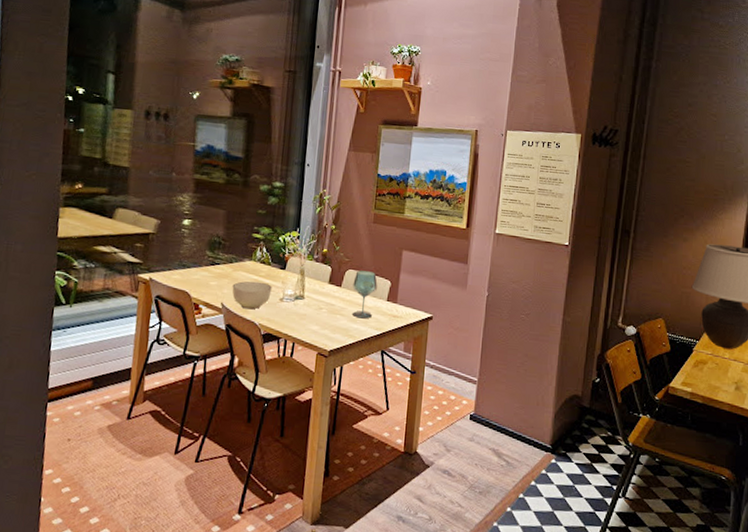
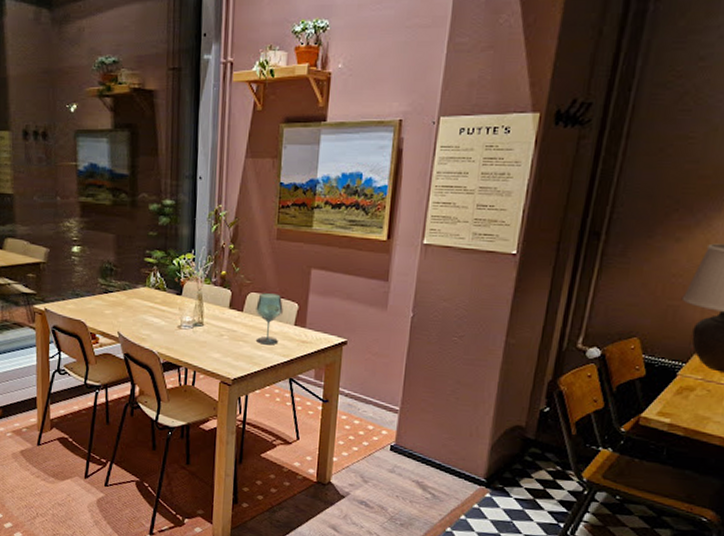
bowl: present [232,281,272,310] -> none [127,308,169,338]

